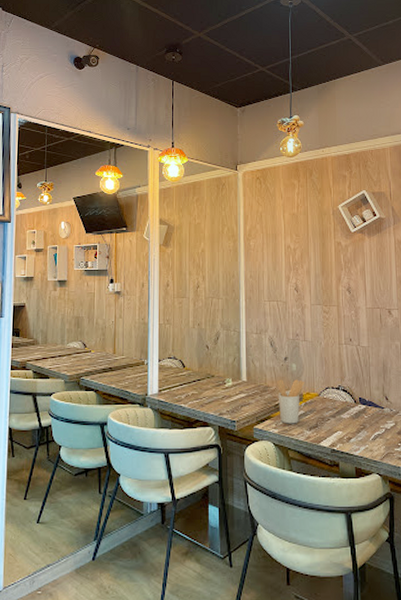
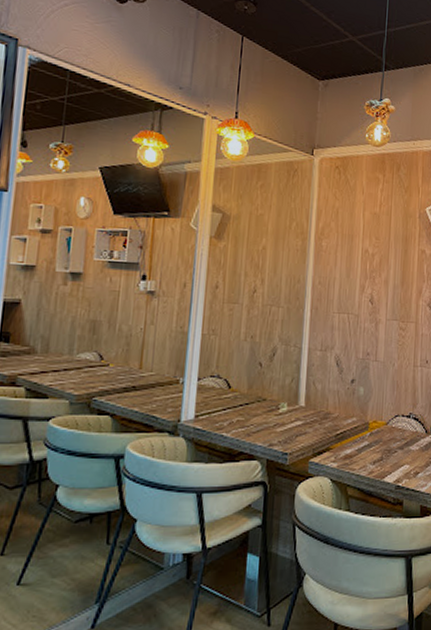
utensil holder: present [276,379,305,424] -> none [339,405,372,457]

